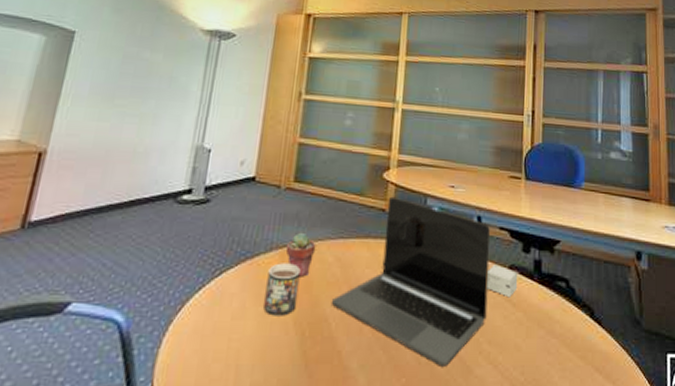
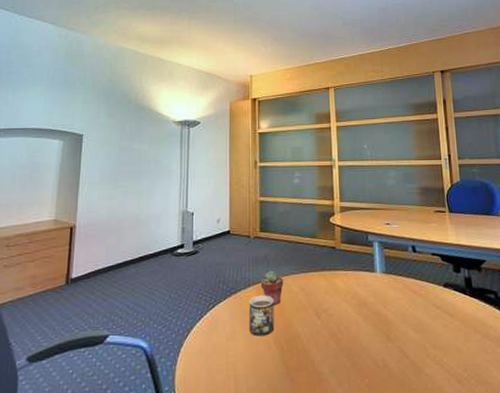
laptop: present [332,196,491,367] -> none [302,236,430,368]
small box: present [487,264,518,298] -> none [426,284,453,310]

